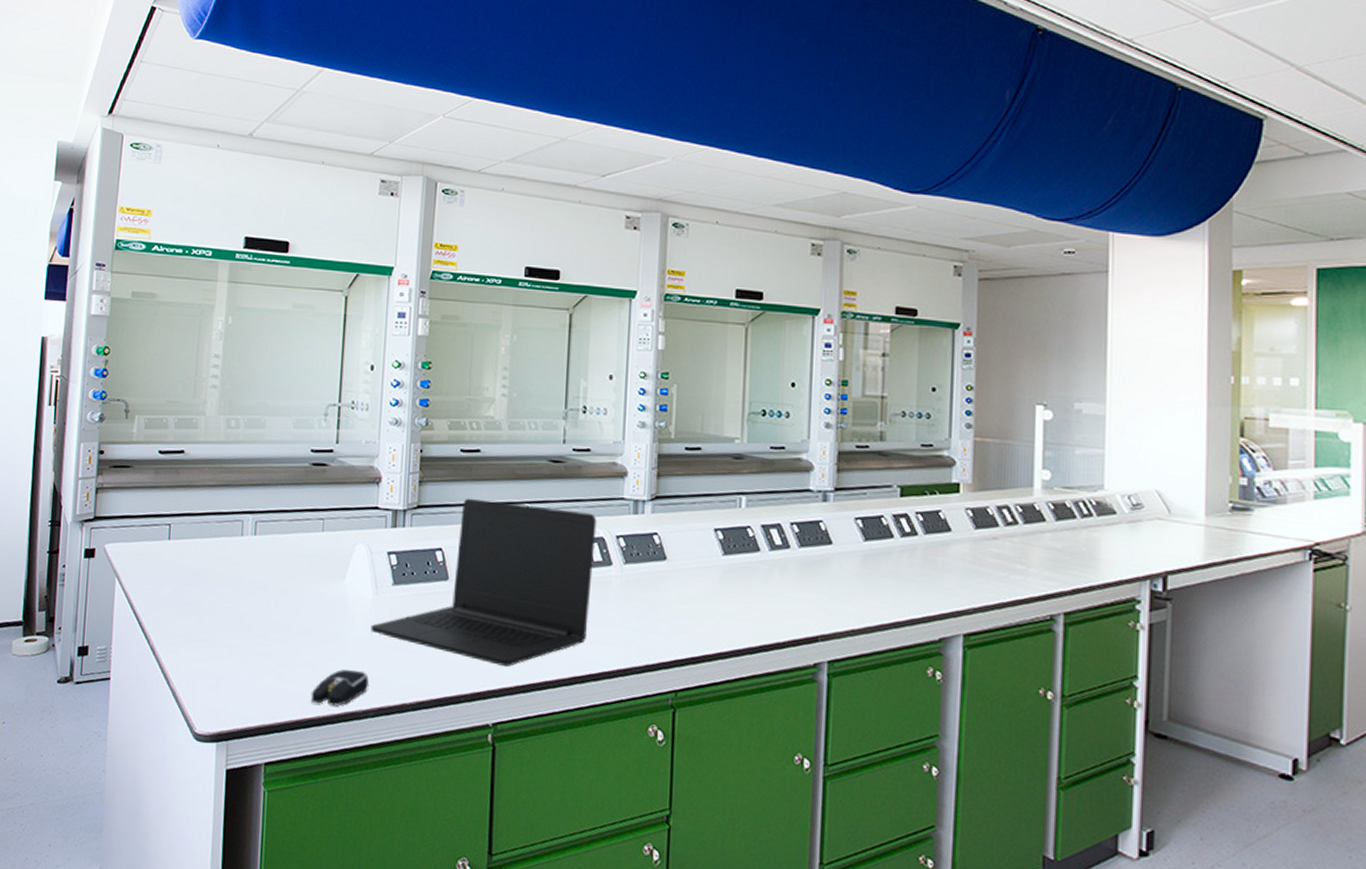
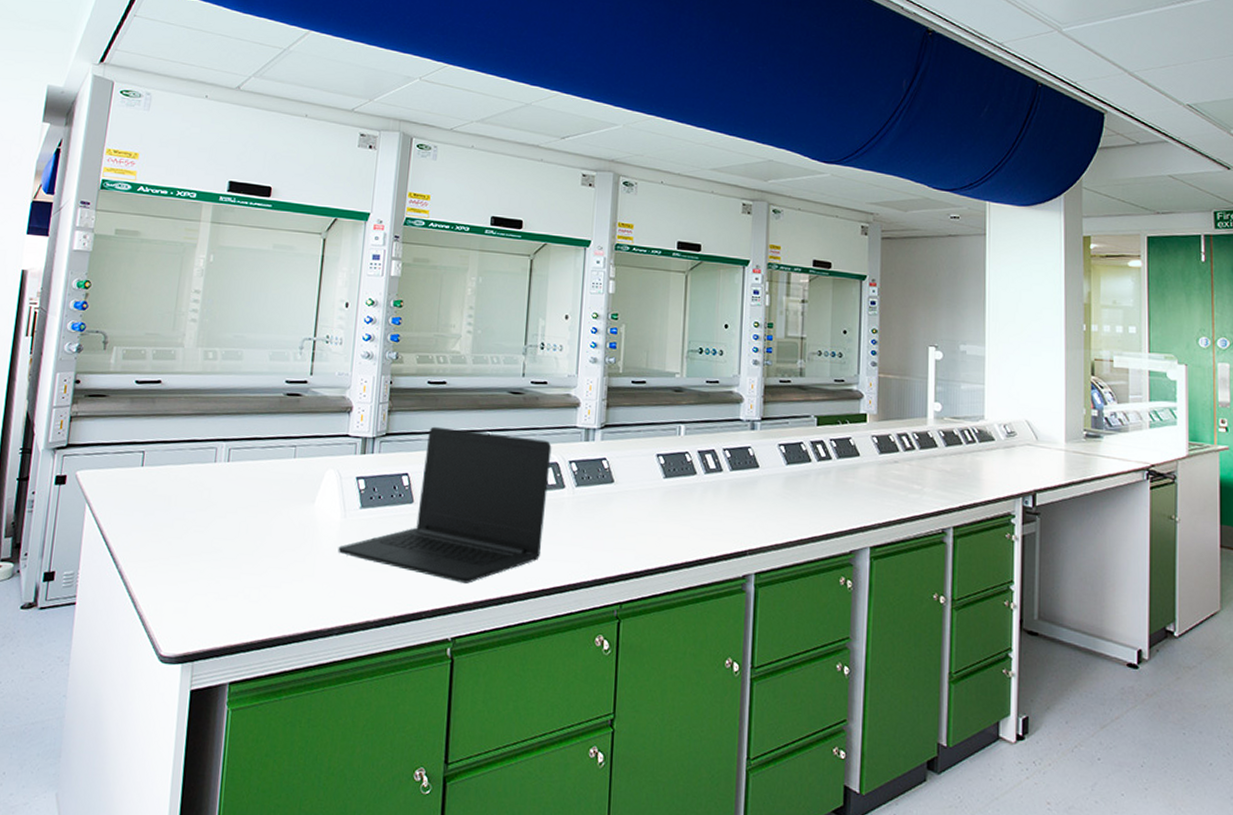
computer mouse: present [311,669,369,706] -> none [277,590,335,625]

